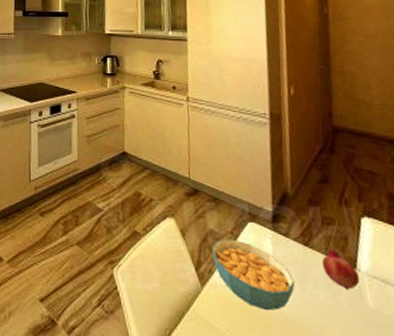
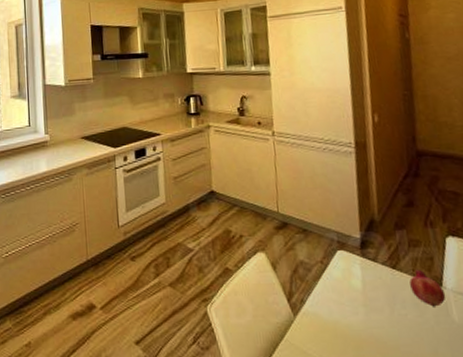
cereal bowl: present [211,239,295,311] -> none [302,268,385,334]

